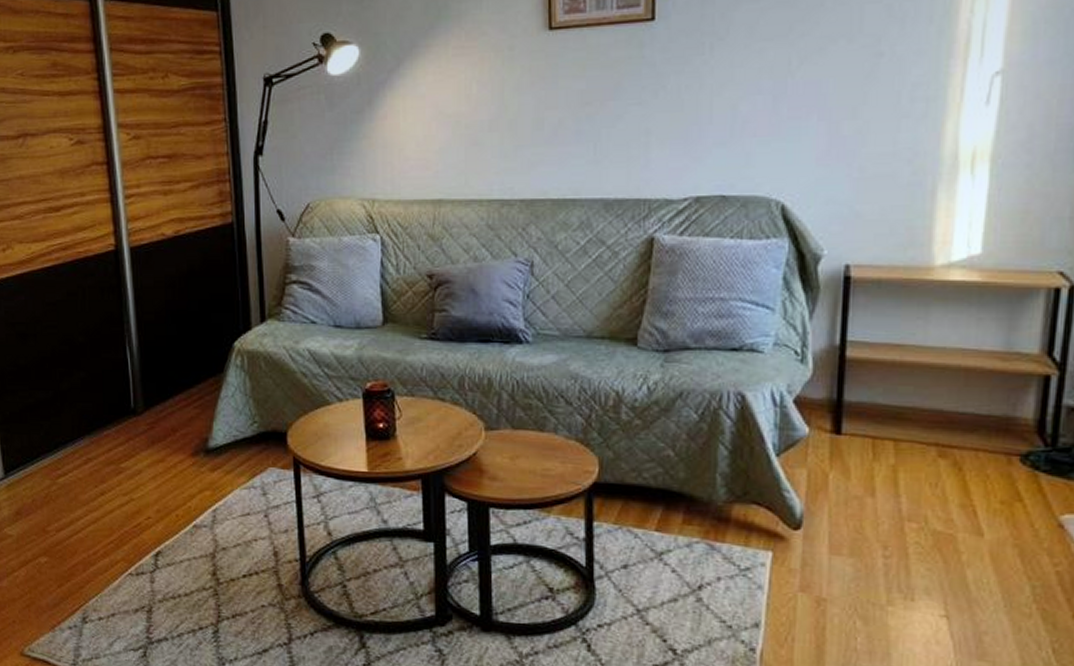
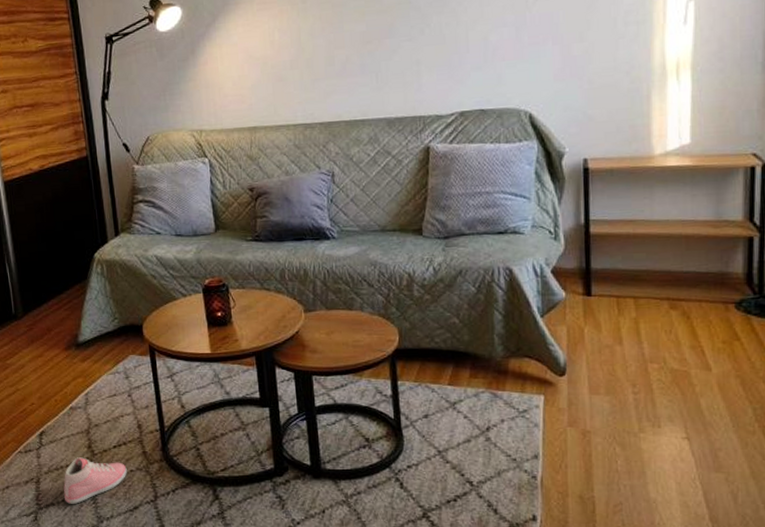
sneaker: none [180,585,257,641] -> present [63,457,127,504]

